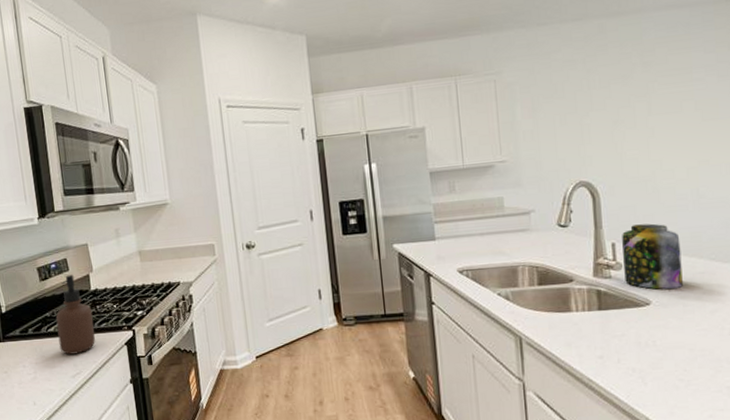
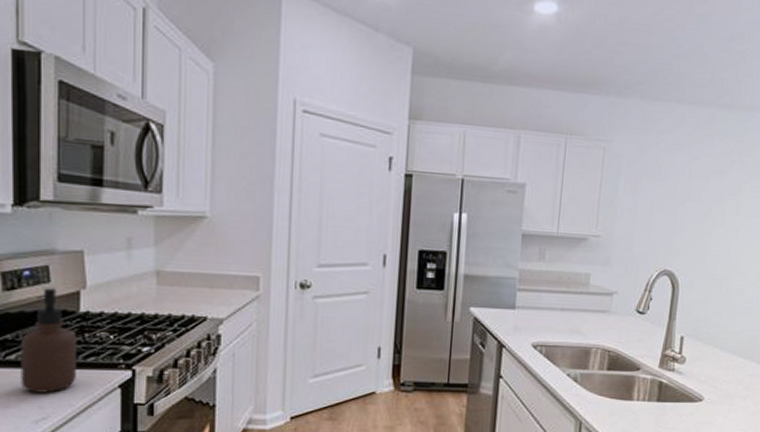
jar: present [622,223,683,289] -> none [685,321,739,387]

